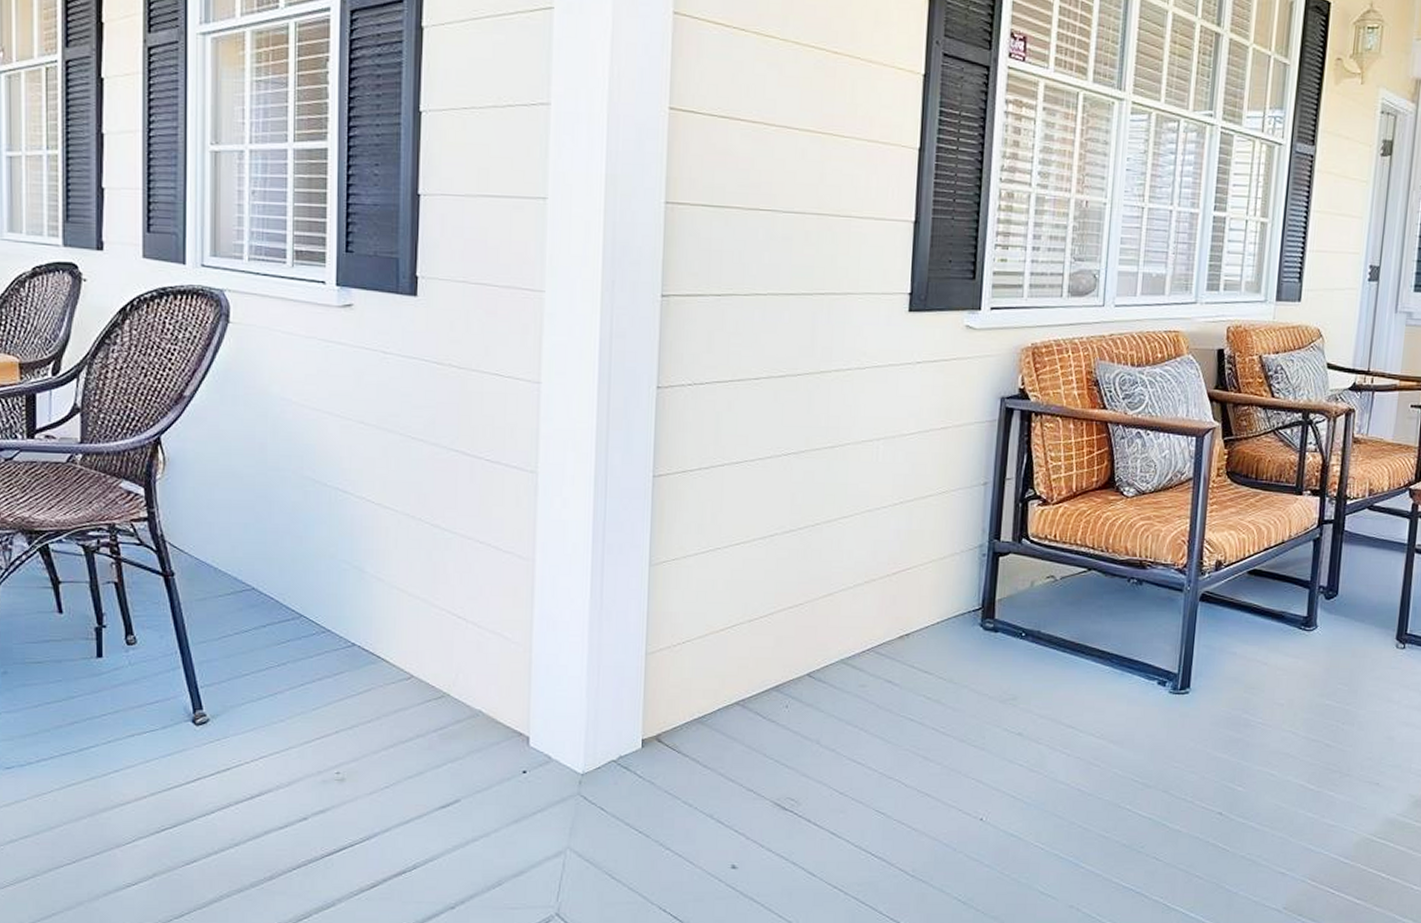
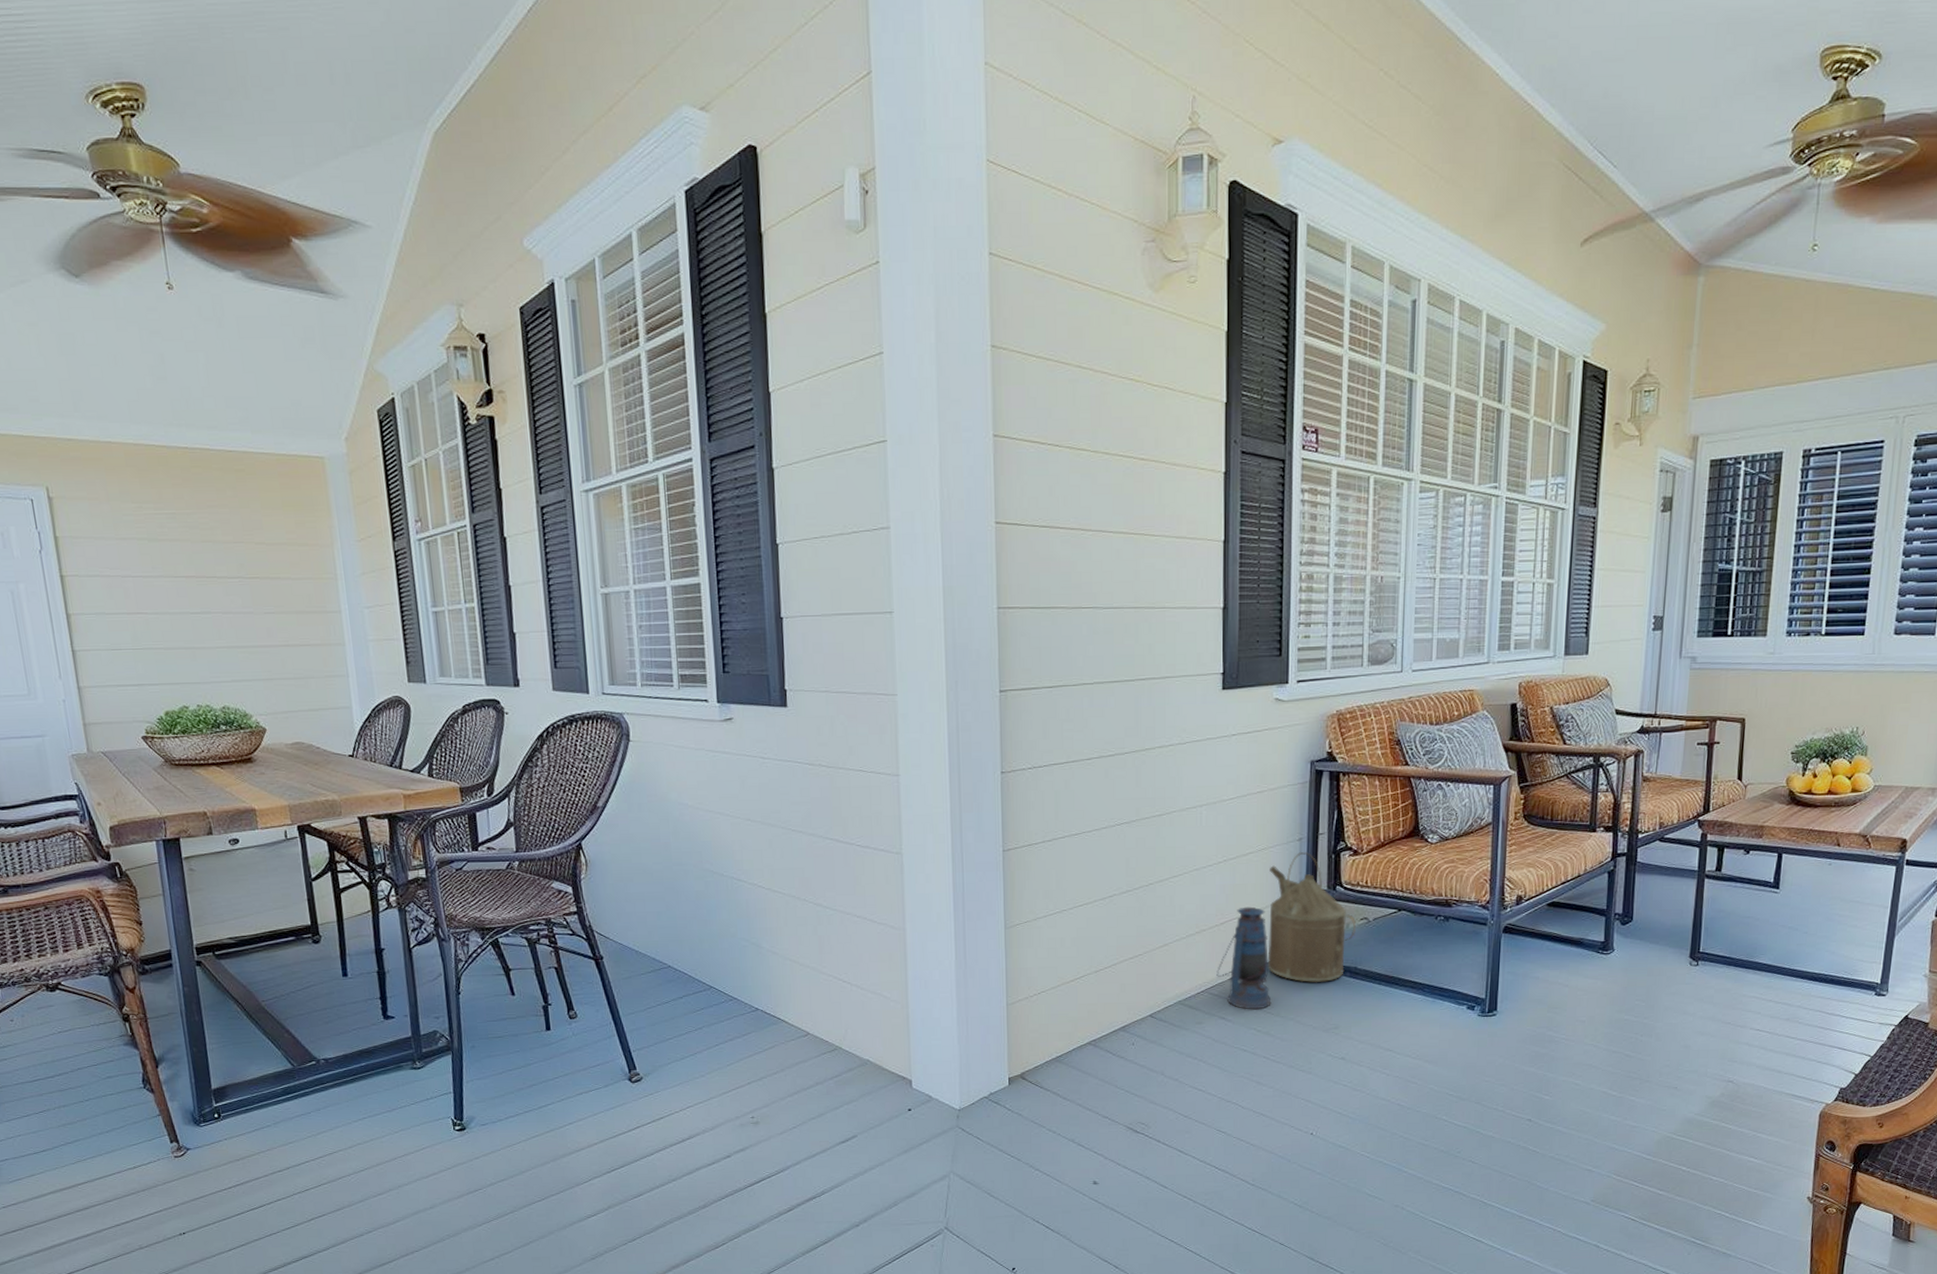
lantern: none [885,556,944,674] -> present [1216,906,1272,1010]
watering can: none [942,497,1043,646] -> present [1267,851,1357,983]

